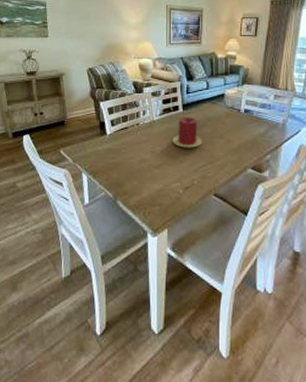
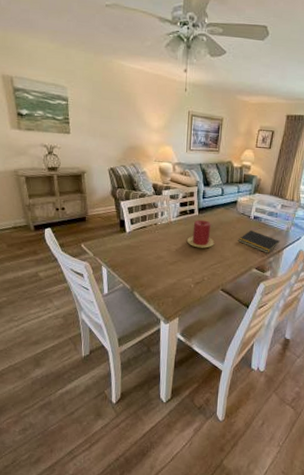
notepad: none [229,125,277,150] -> present [238,230,280,253]

